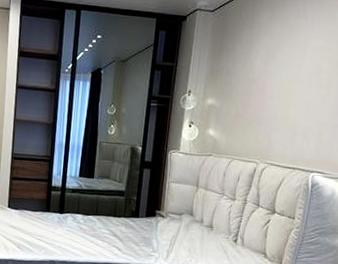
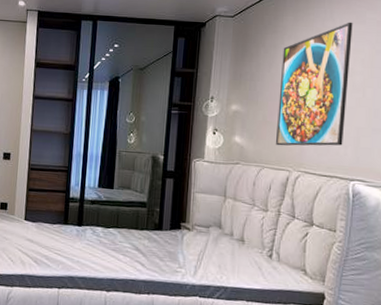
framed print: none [245,20,324,140] -> present [275,22,353,146]

